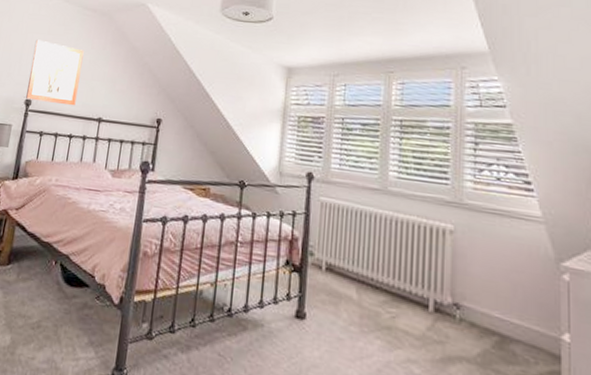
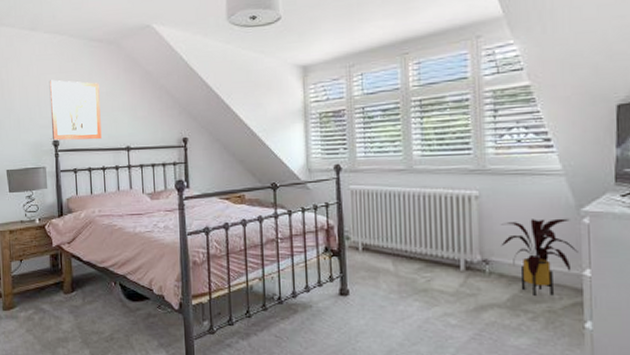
house plant: none [474,264,557,358] -> present [501,218,578,296]

